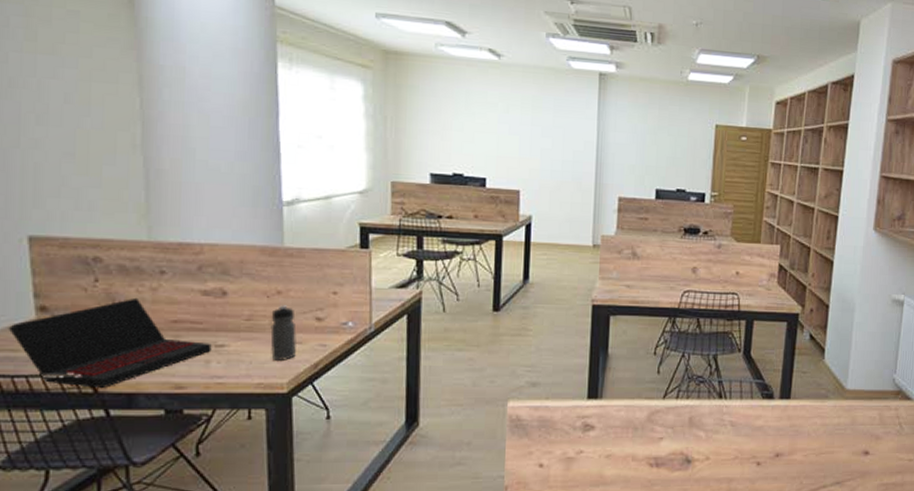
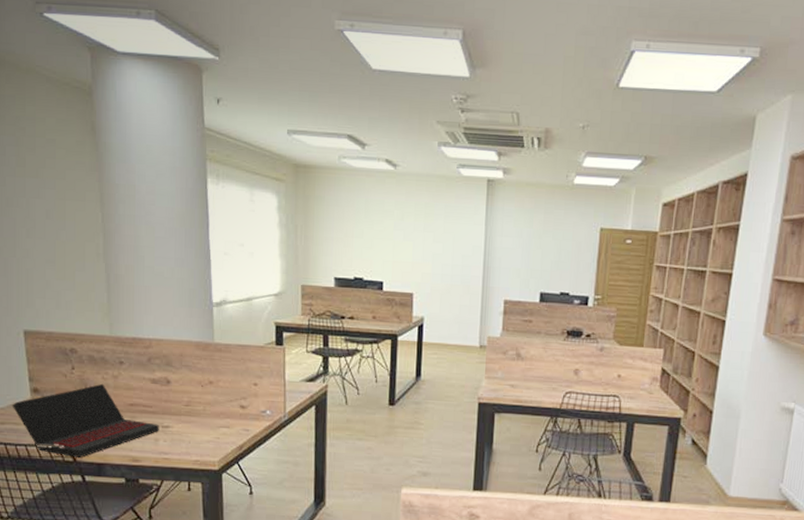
water bottle: present [270,305,298,362] -> none [204,393,226,443]

